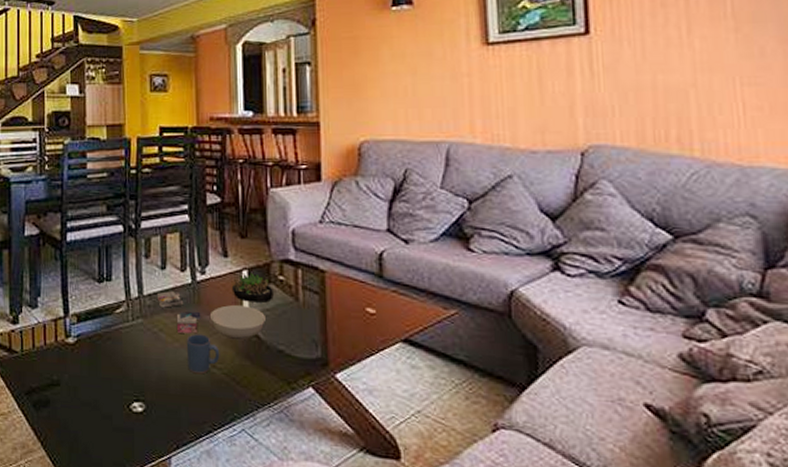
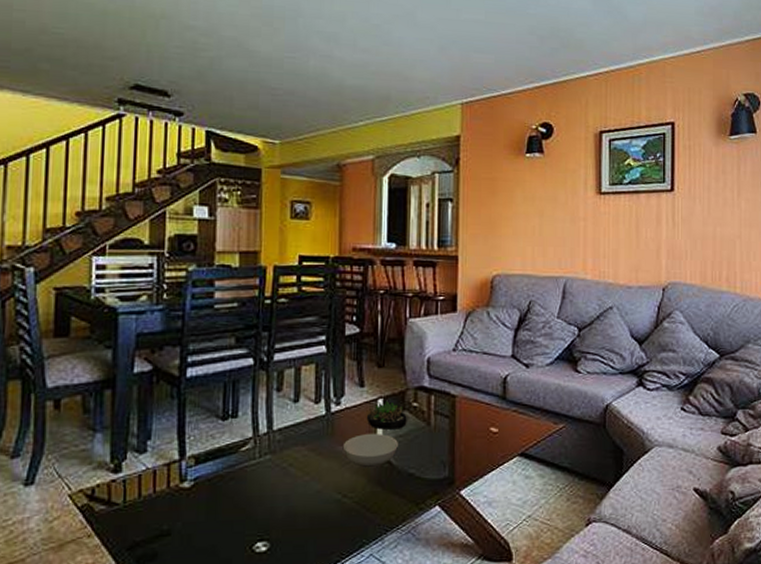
magazine: present [156,291,201,334] -> none [287,424,334,466]
mug: present [186,334,220,374] -> none [317,465,352,506]

